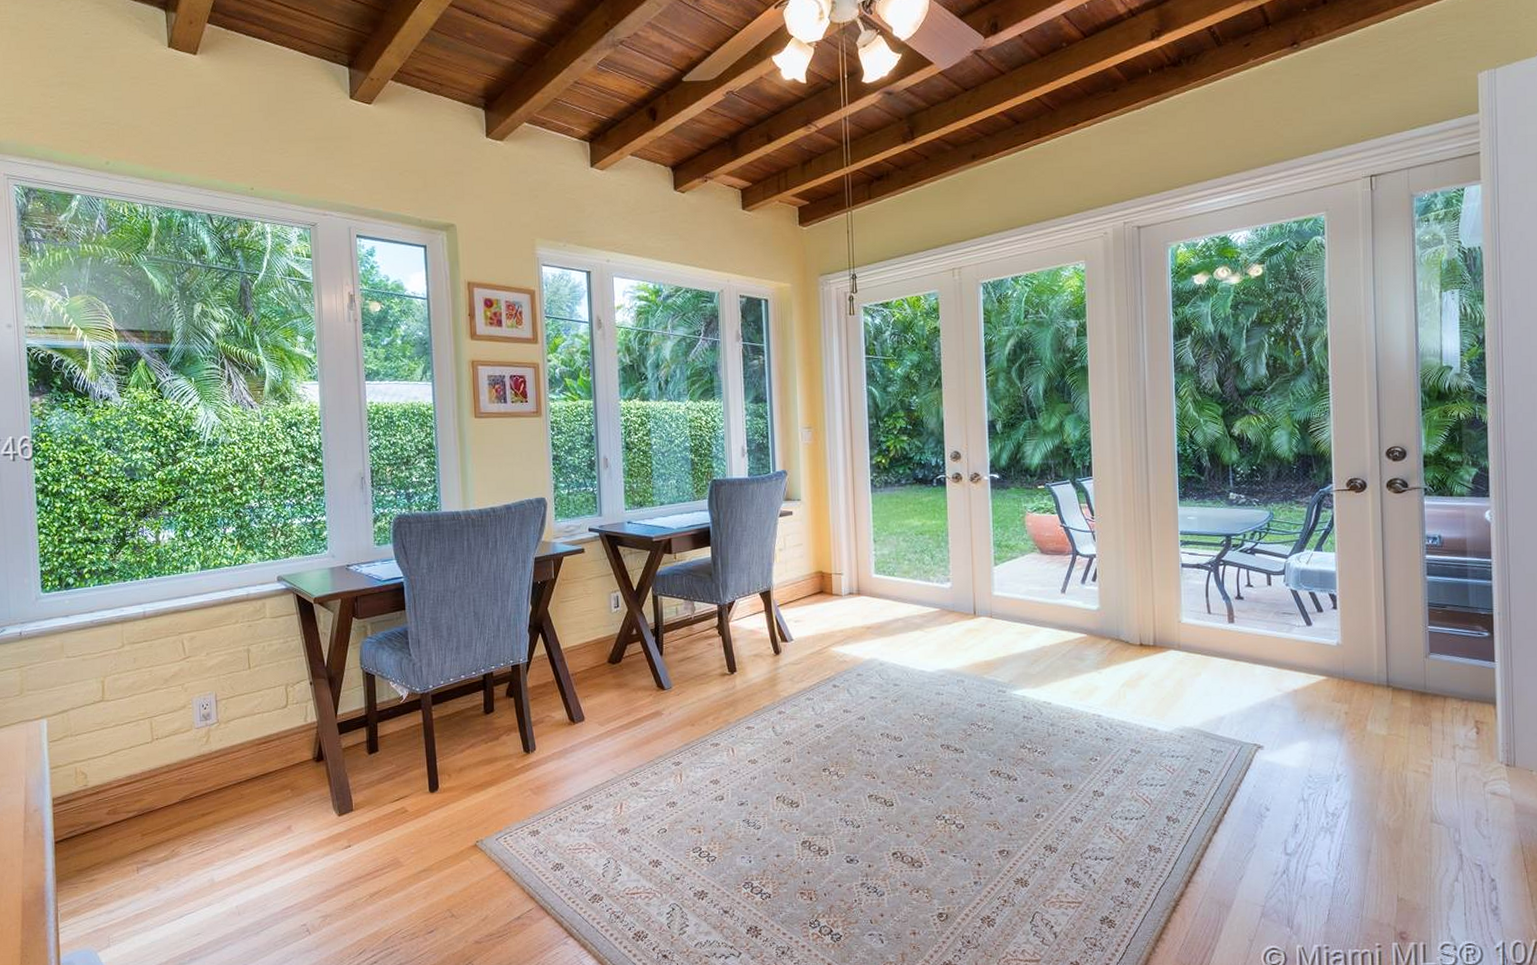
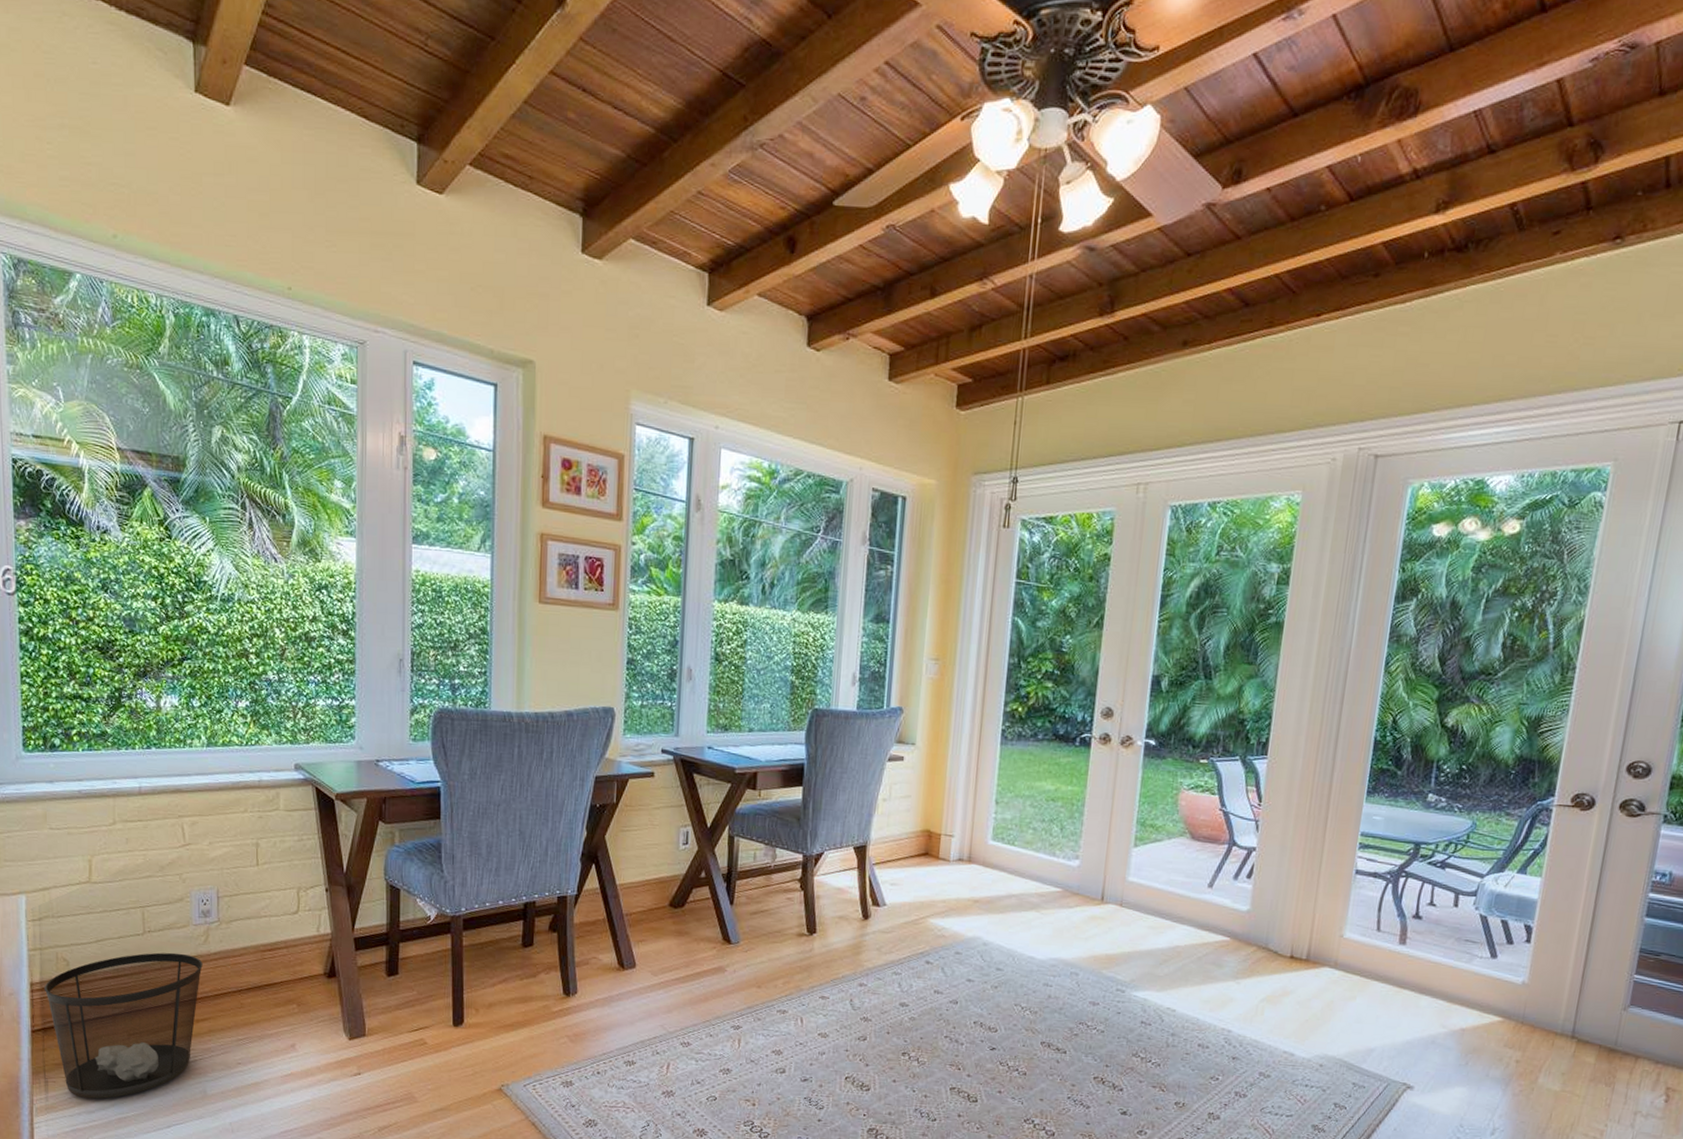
waste bin: none [65,755,206,899] -> present [44,952,203,1099]

